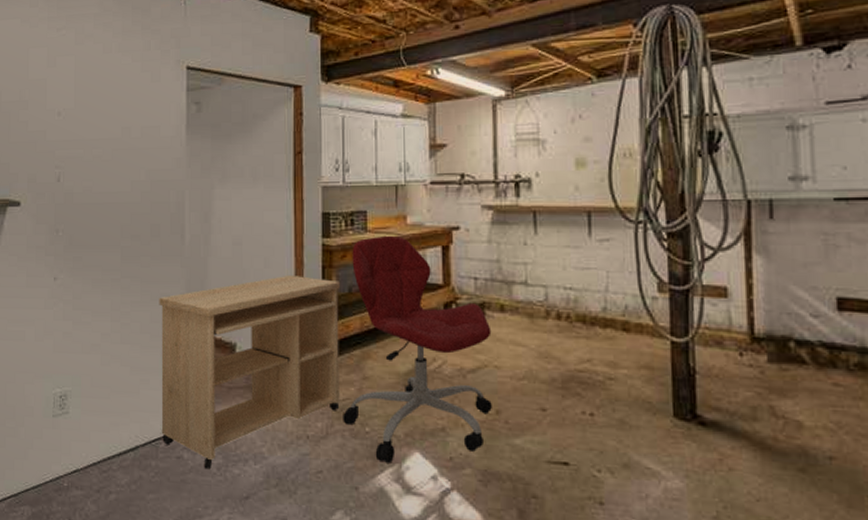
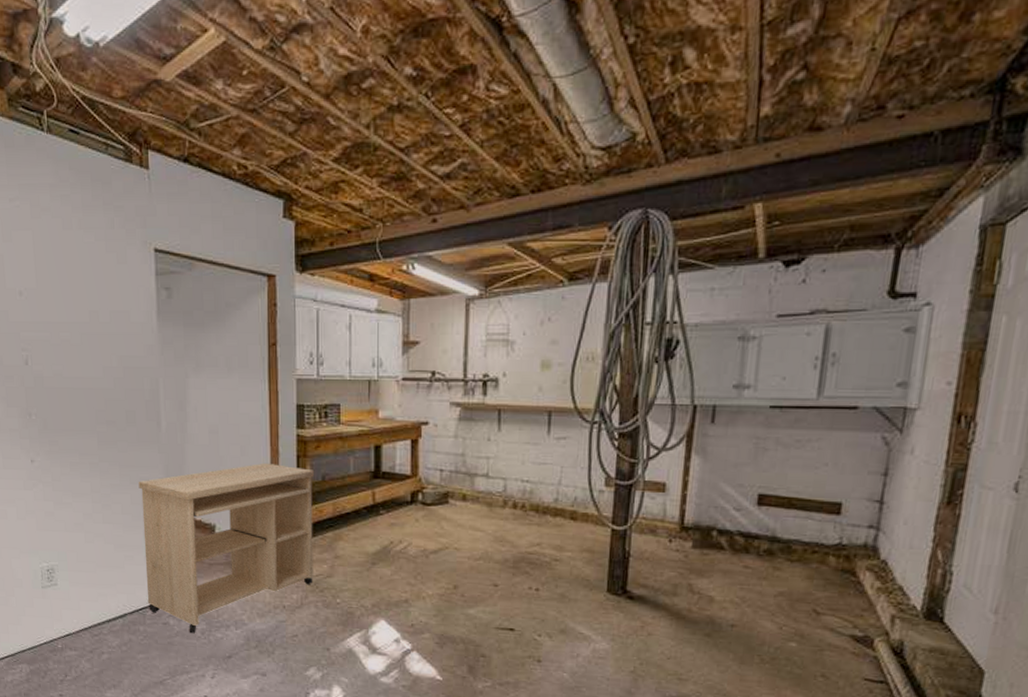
office chair: present [343,235,492,463] -> none [316,428,454,629]

